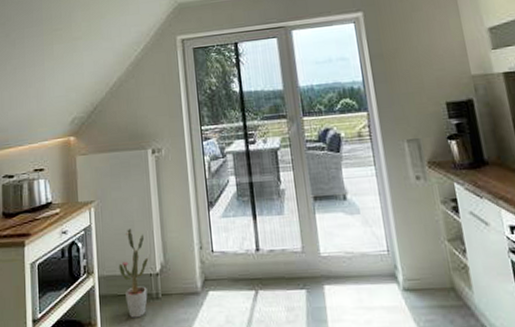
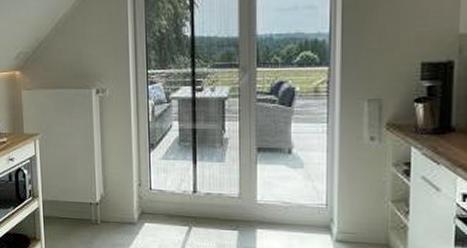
potted plant: present [118,229,149,318] -> none [61,162,90,238]

